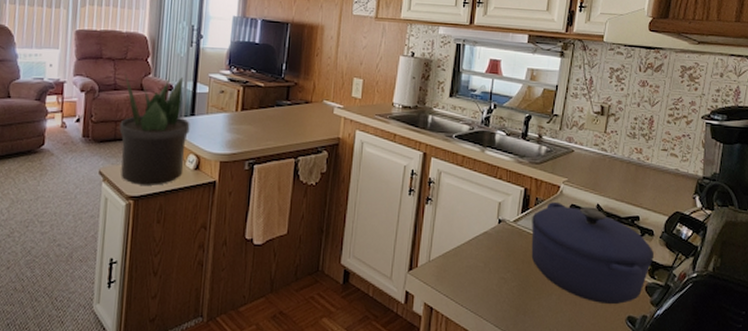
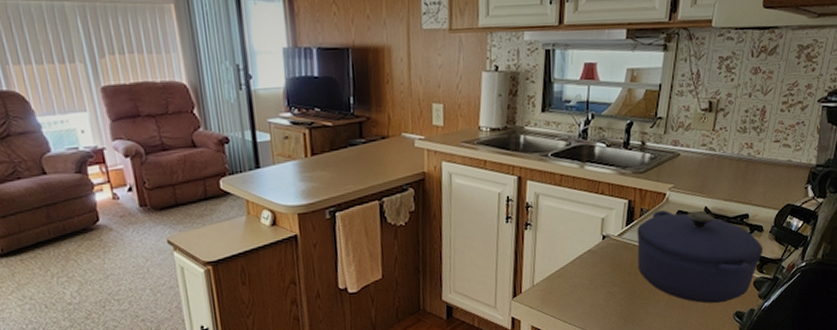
planter: present [119,73,190,186] -> none [170,127,260,250]

